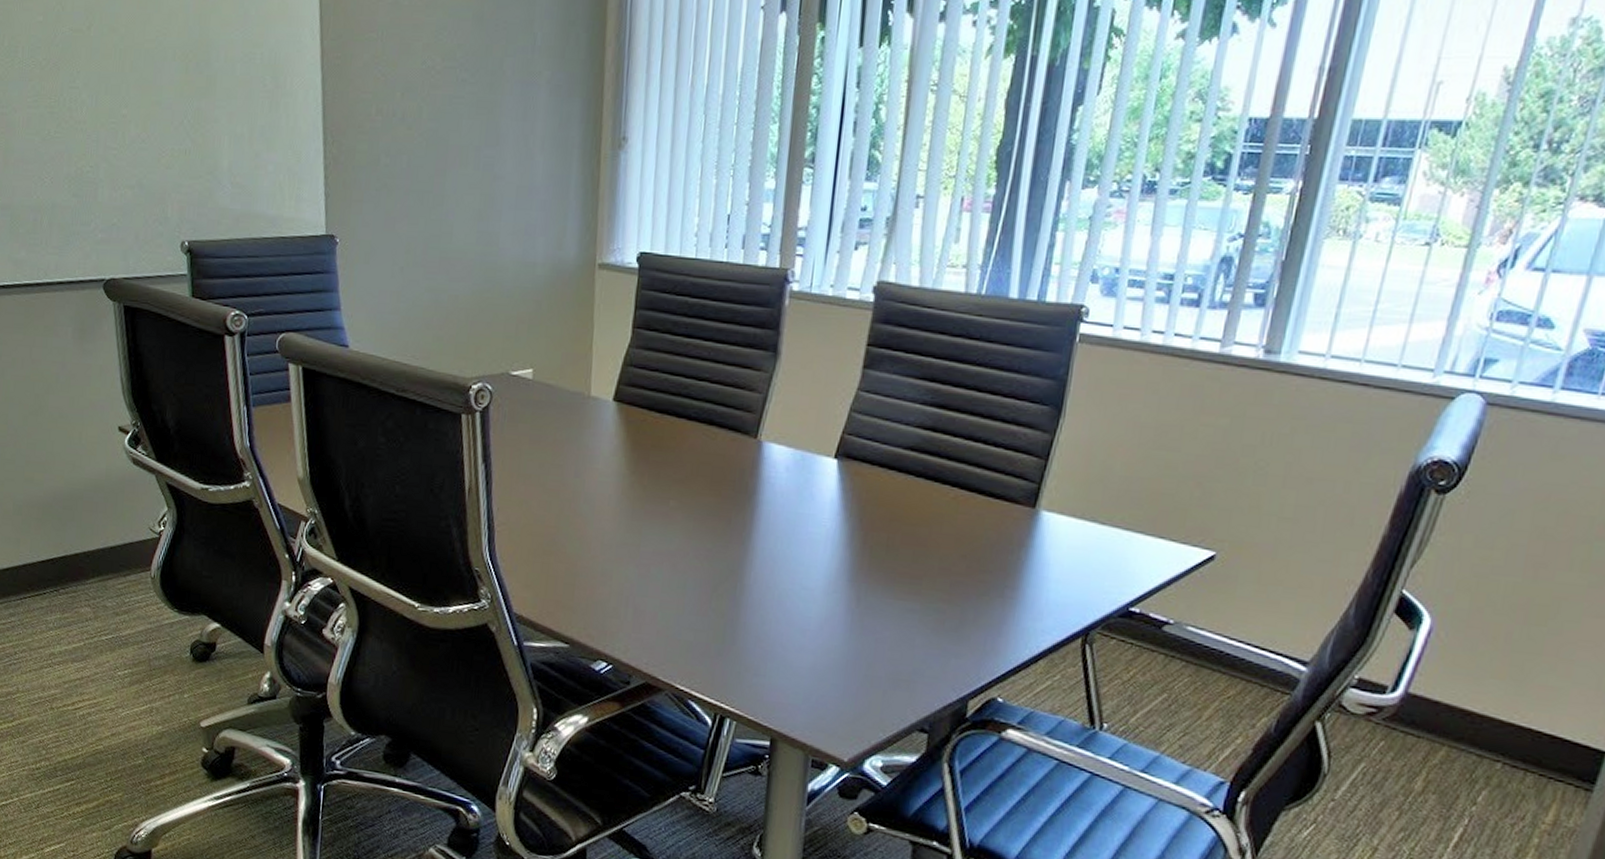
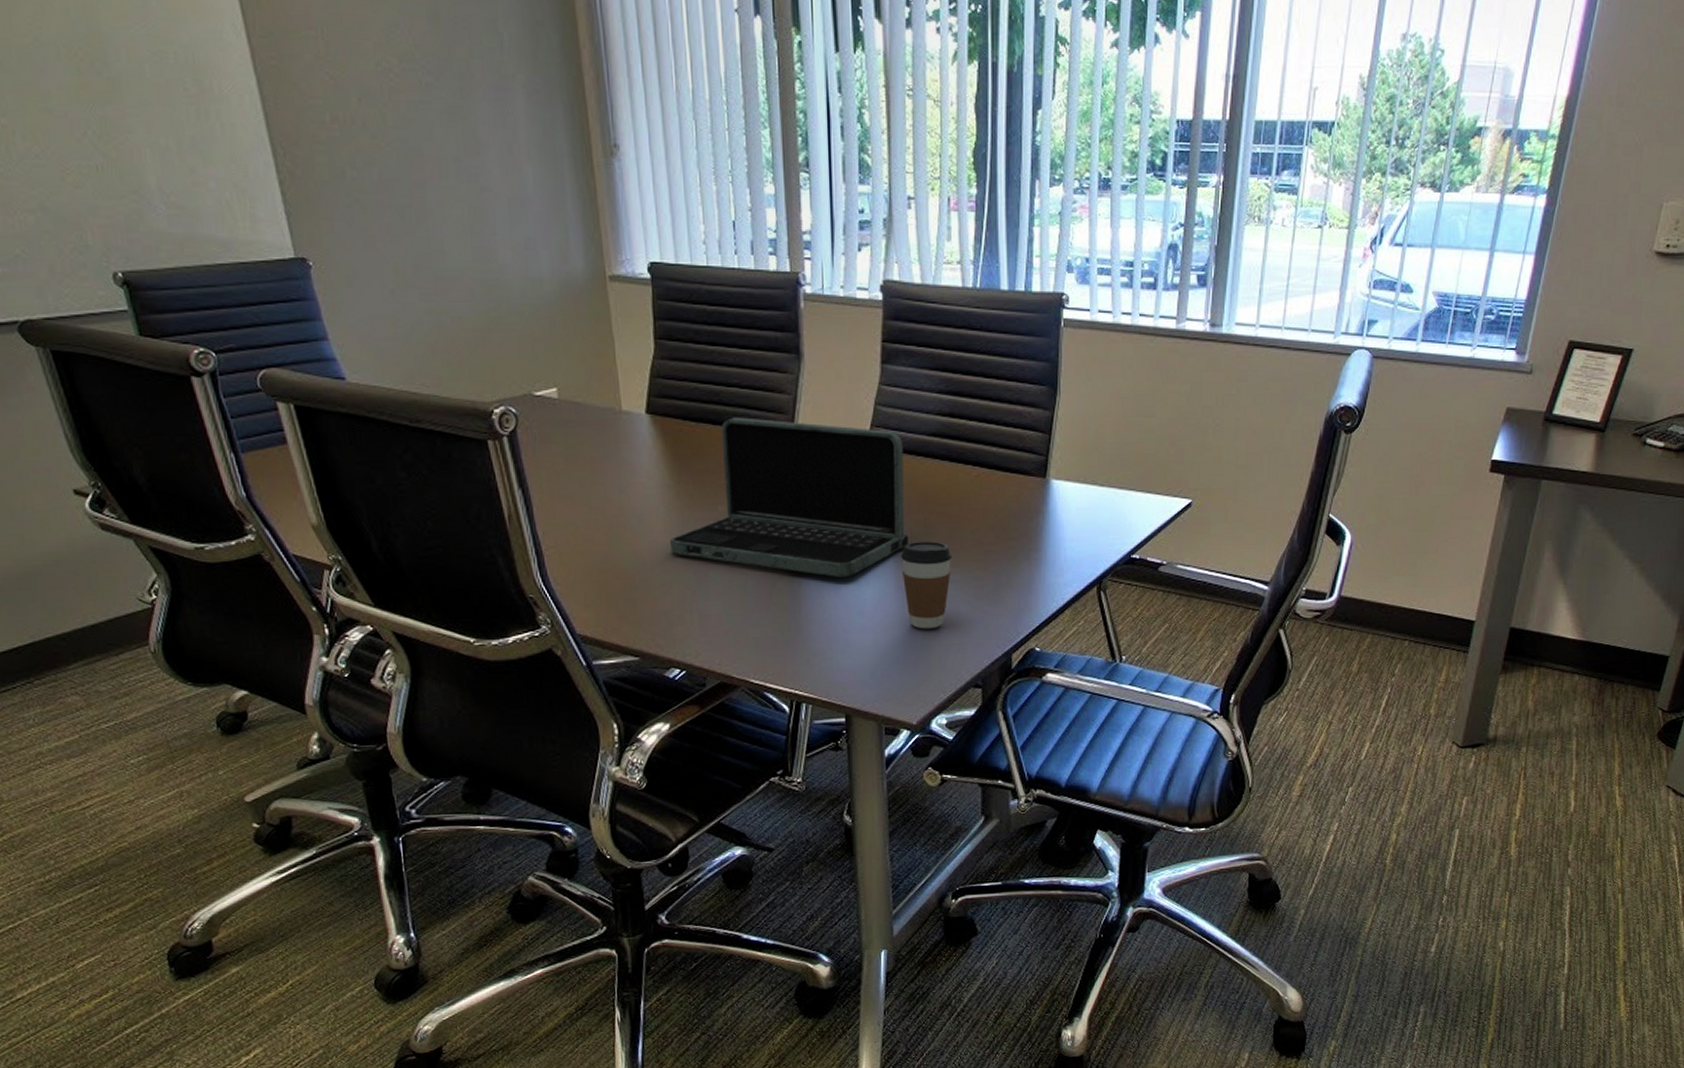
laptop: none [616,411,875,591] -> present [670,417,908,577]
coffee cup: none [854,561,914,660] -> present [901,541,953,630]

